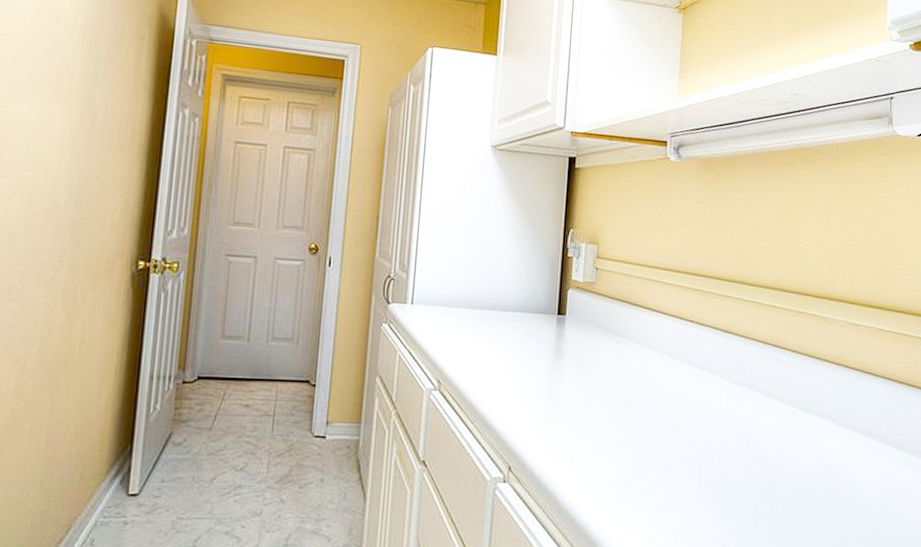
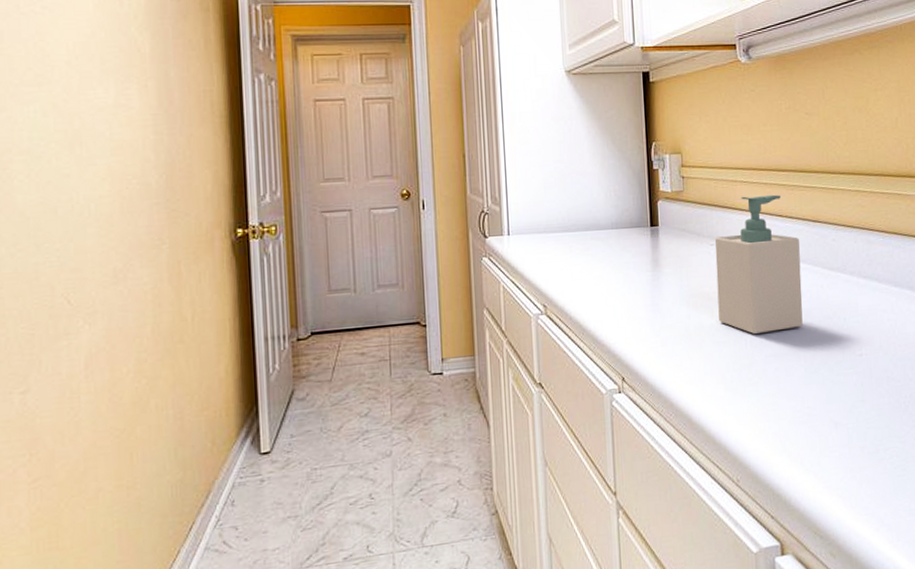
soap bottle: none [616,296,708,440] -> present [715,194,803,334]

